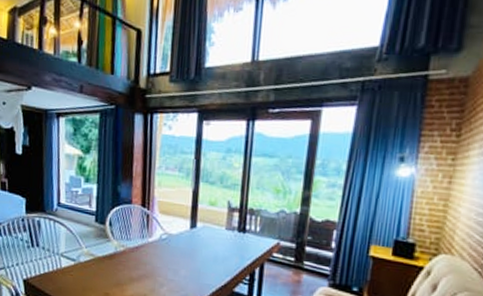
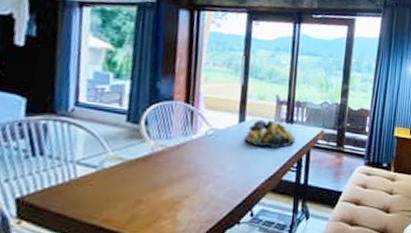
fruit bowl: none [196,227,248,258] -> present [244,120,295,149]

